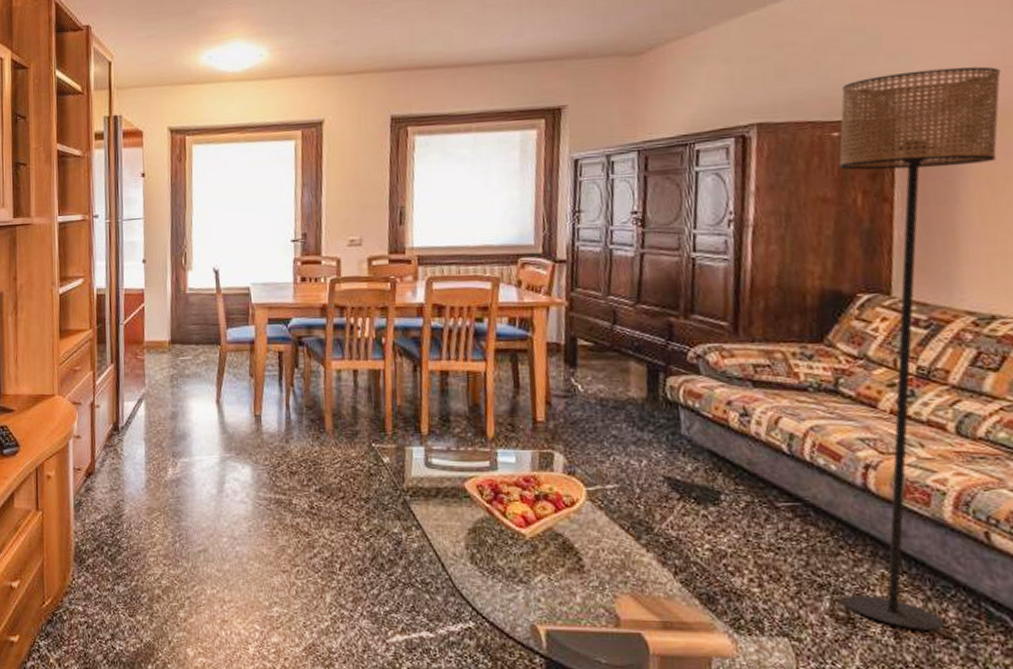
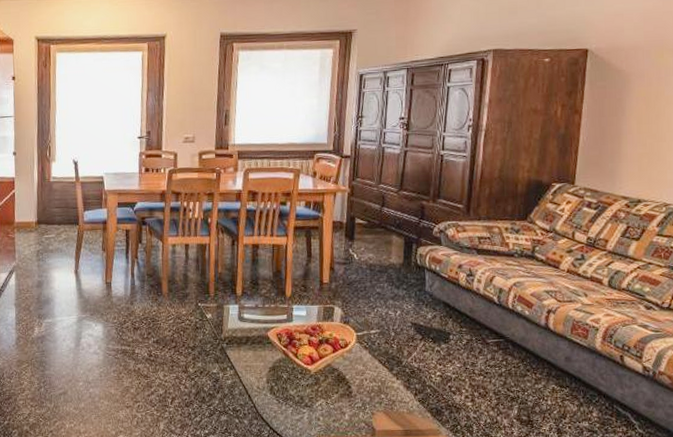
floor lamp: present [839,66,1001,631] -> none [527,10,660,427]

